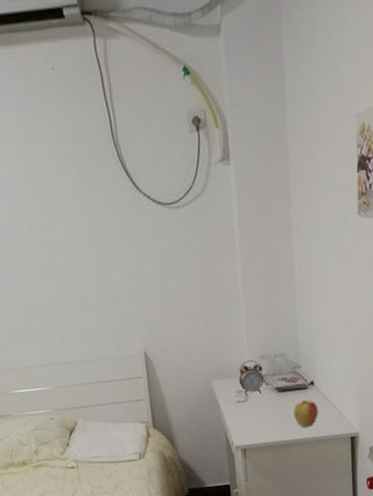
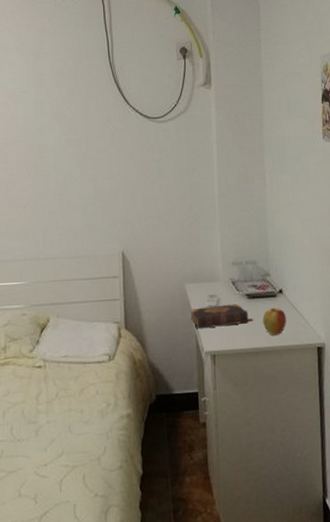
book: none [217,398,284,425] -> present [190,304,254,329]
alarm clock: present [238,360,264,394] -> none [211,266,236,299]

